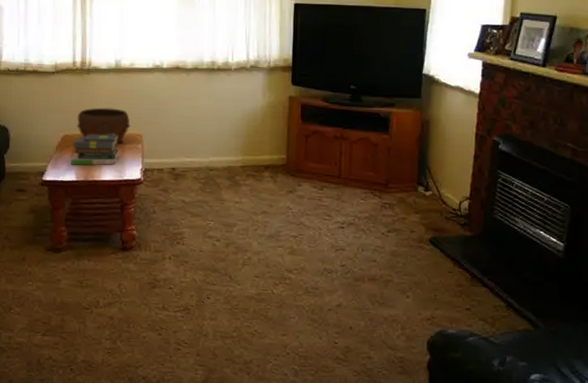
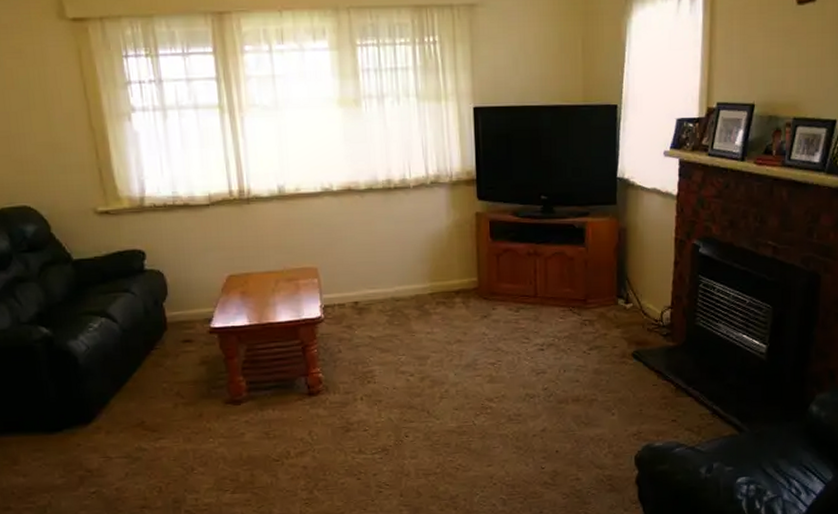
books: present [71,134,119,165] -> none [240,270,294,308]
decorative bowl: present [77,107,131,144] -> none [241,240,303,281]

